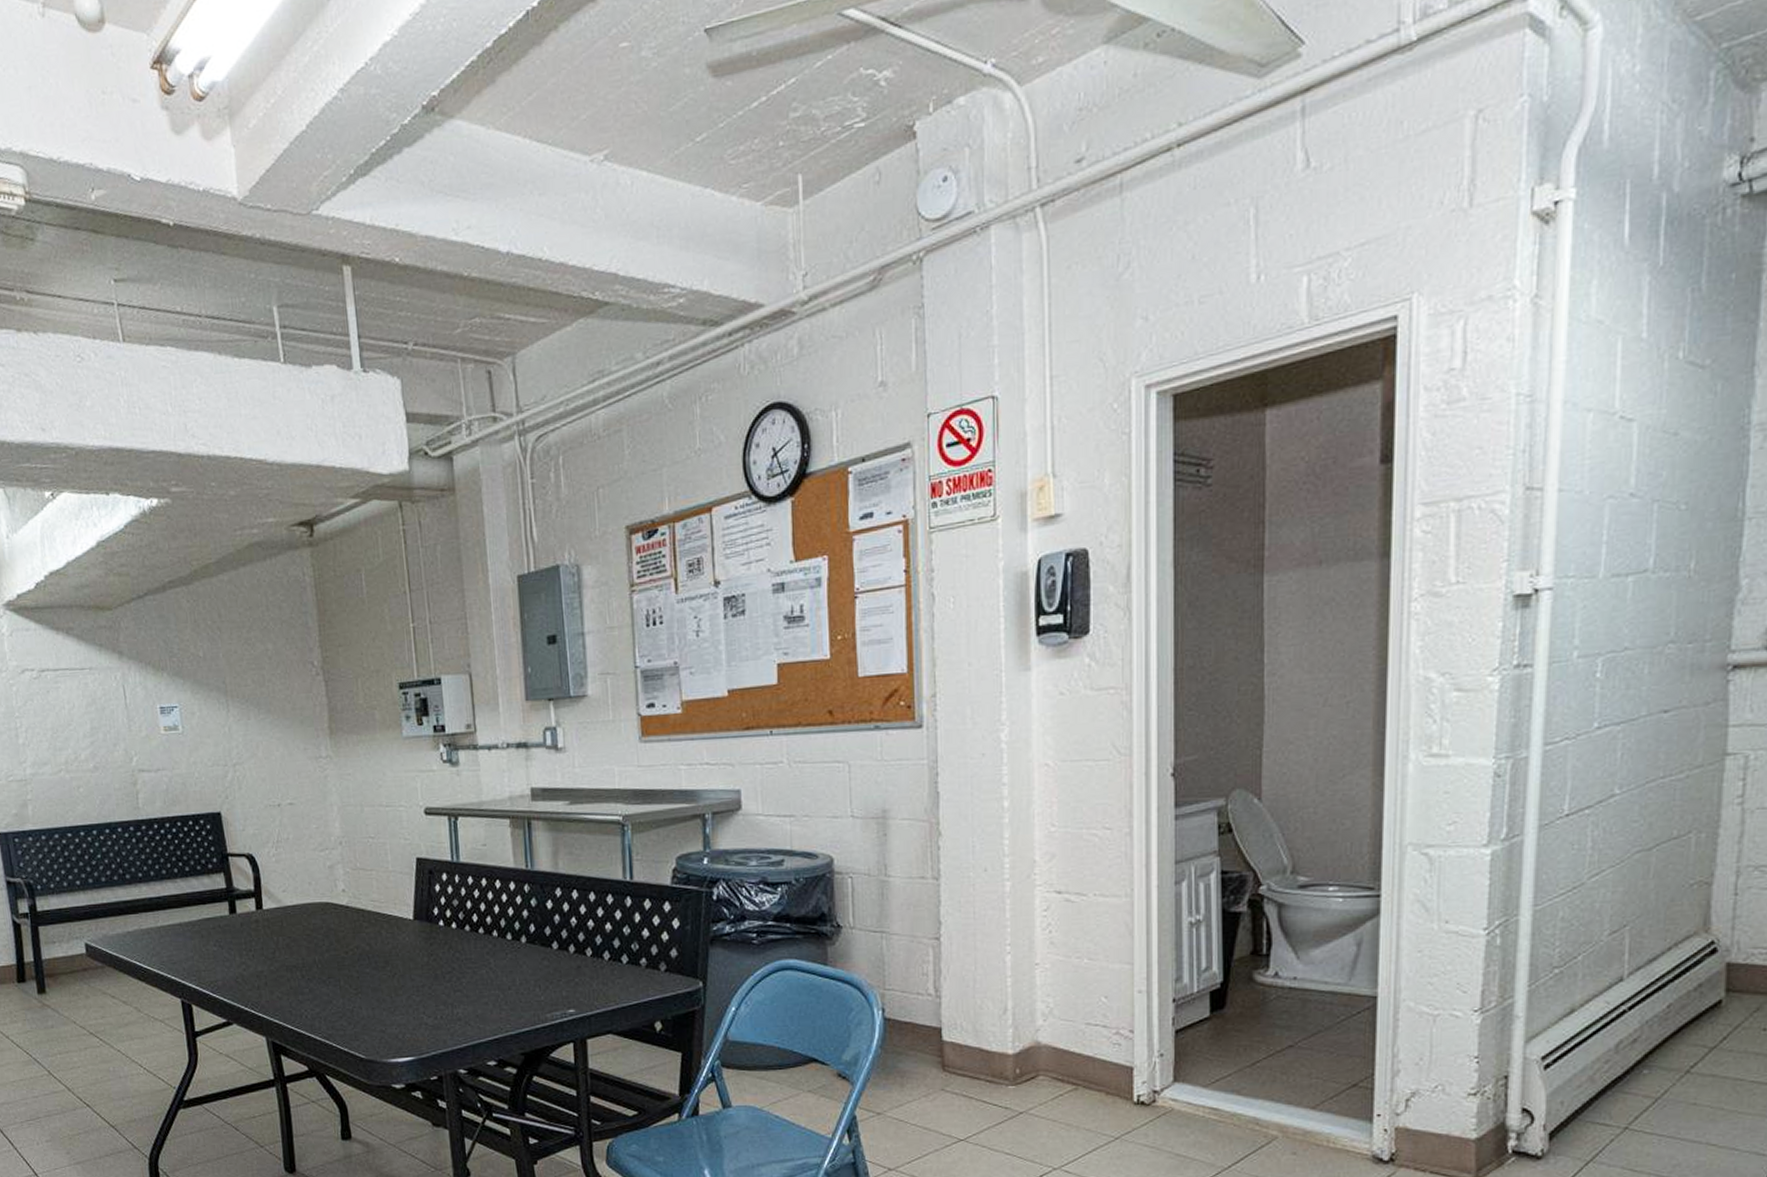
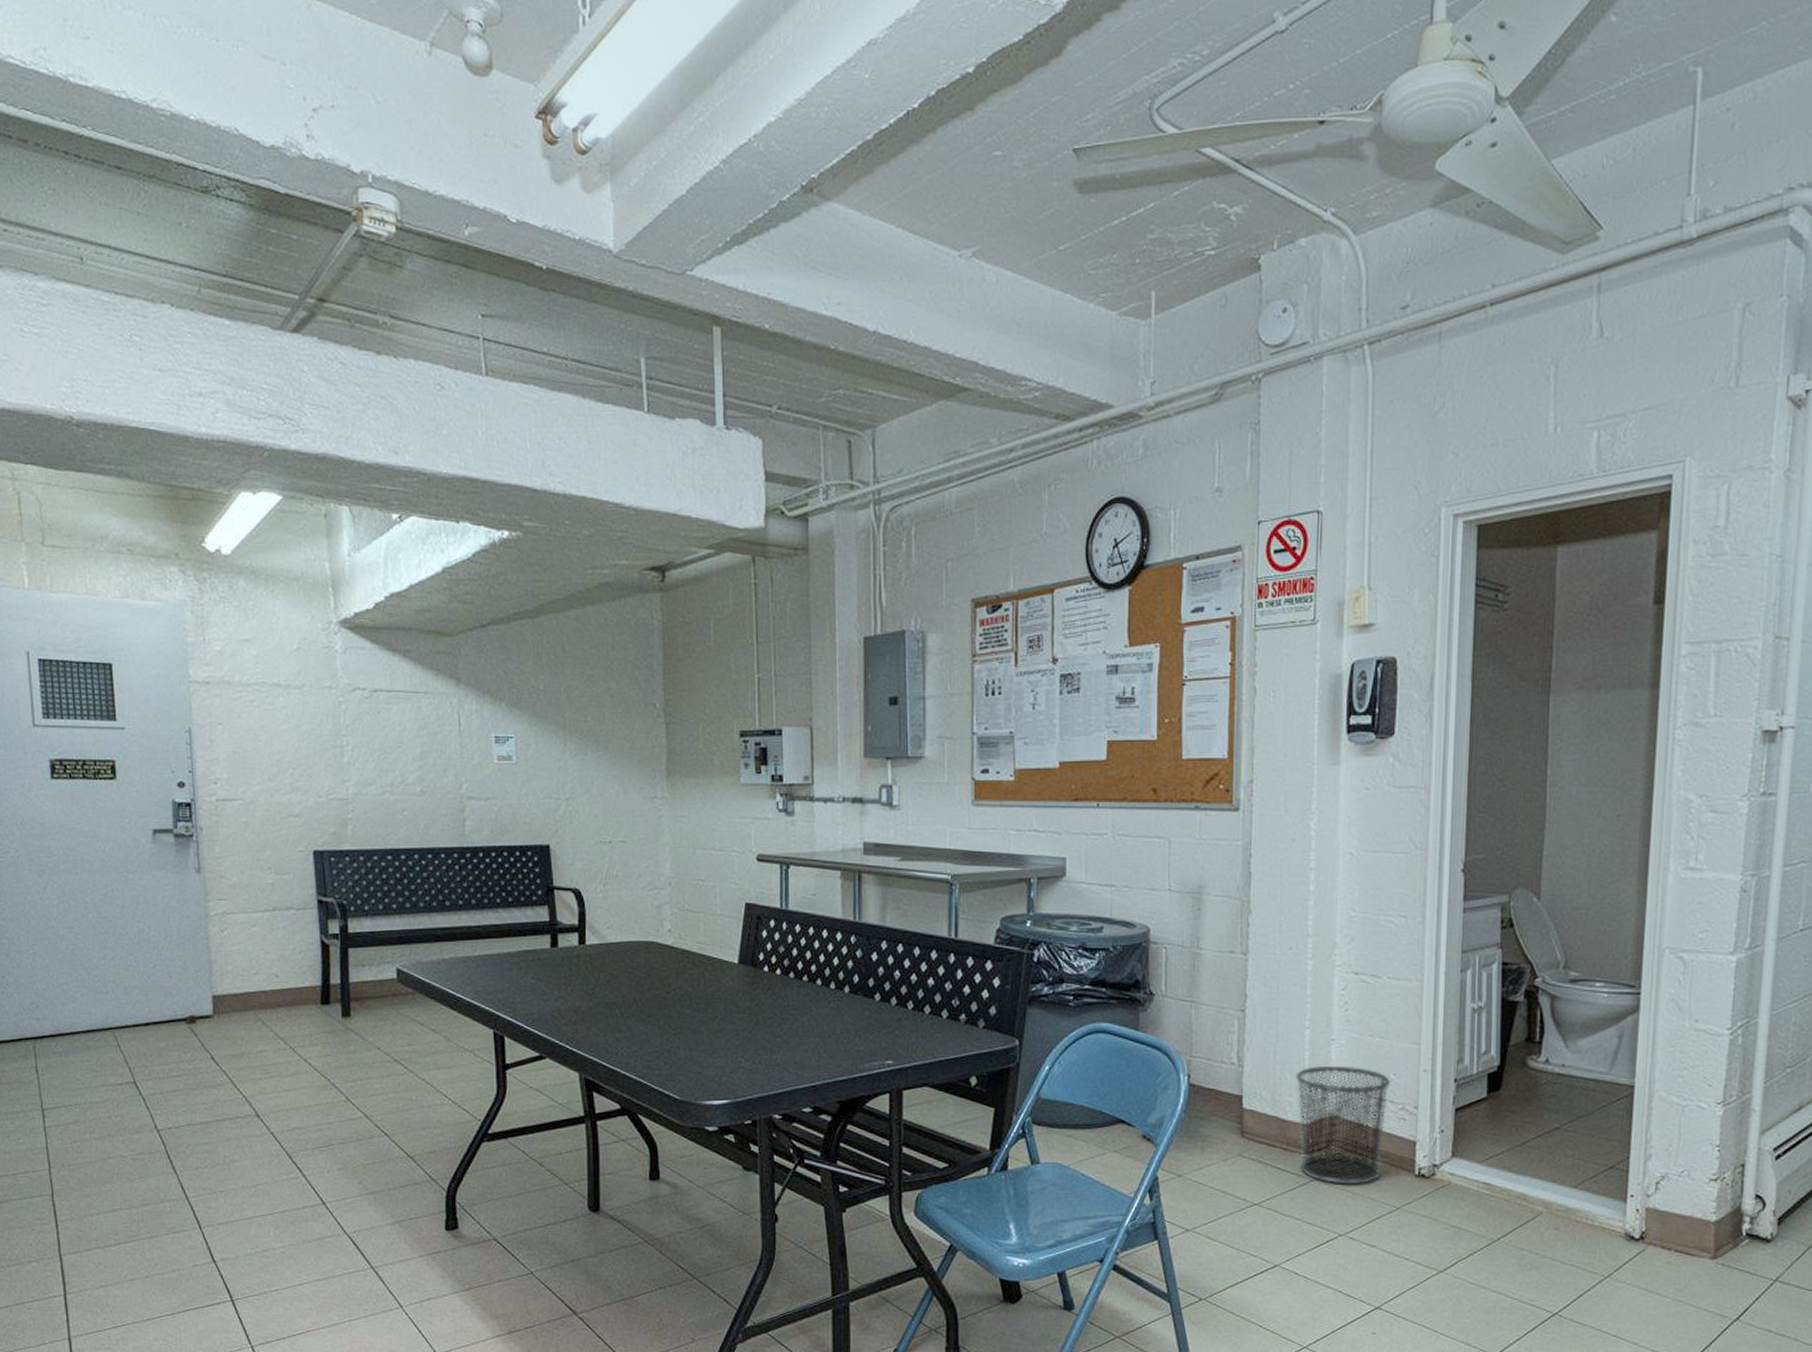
waste bin: none [998,991,1103,1116] -> present [1295,1065,1391,1185]

